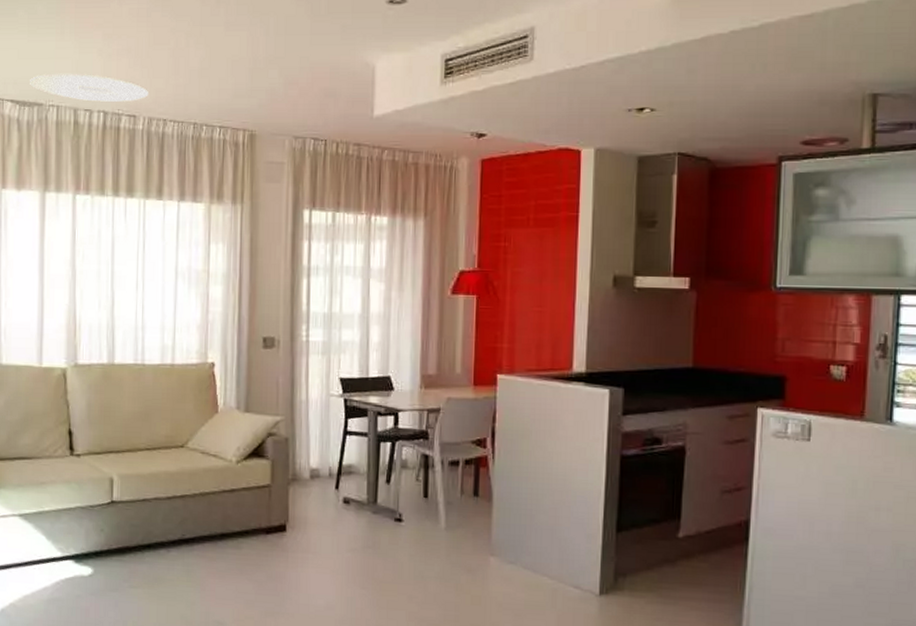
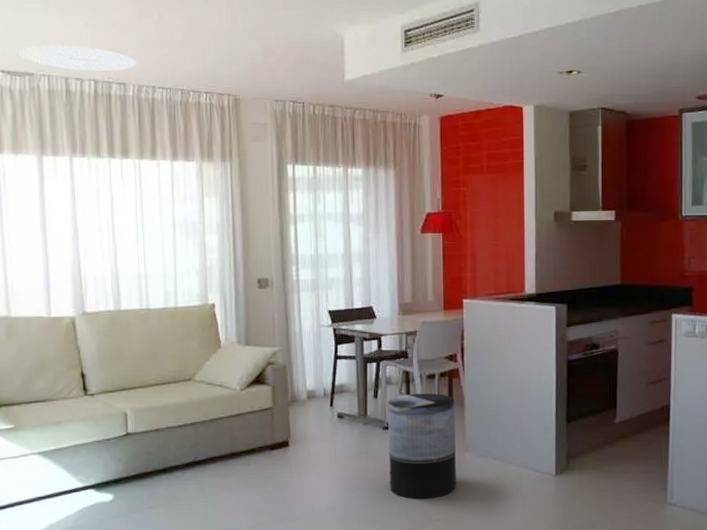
trash can: none [399,481,481,608] -> present [387,393,456,499]

